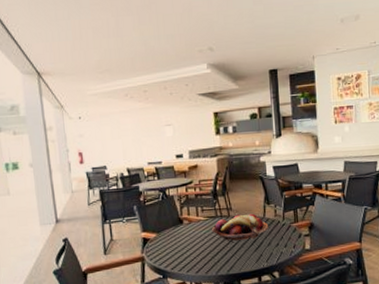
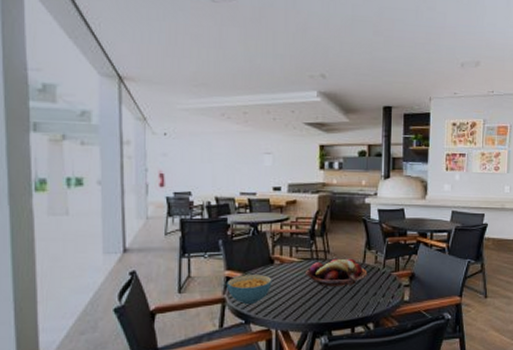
cereal bowl: none [144,234,183,262] -> present [226,275,272,305]

